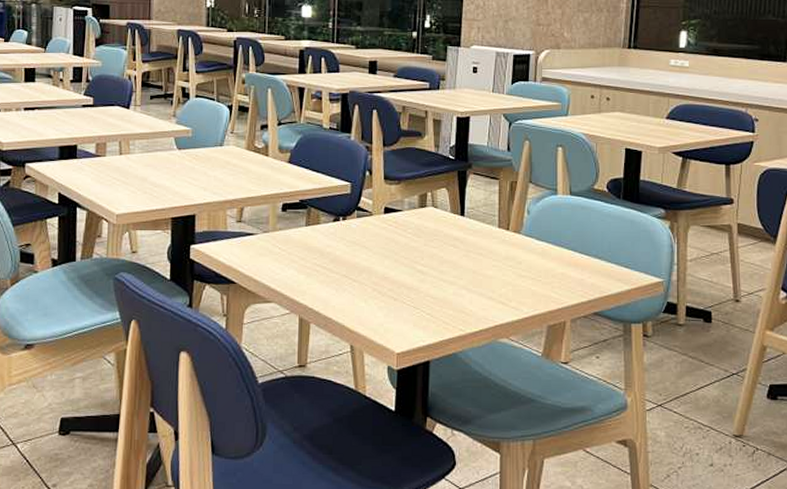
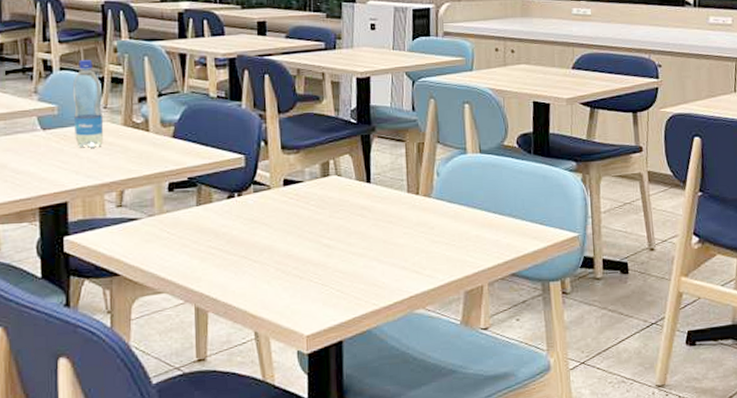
bottle: none [205,89,230,168] -> present [72,60,103,148]

